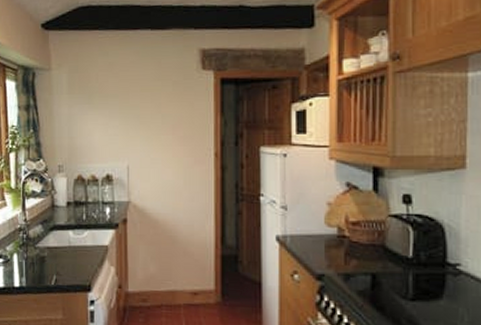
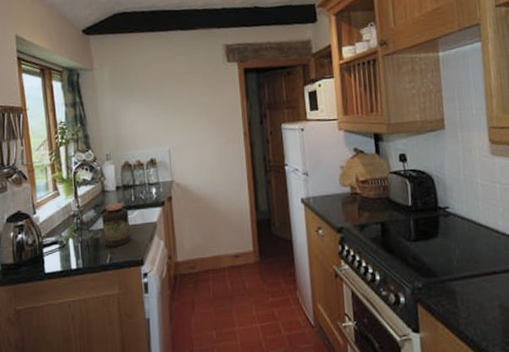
jar: none [49,220,80,268] -> present [102,202,131,247]

